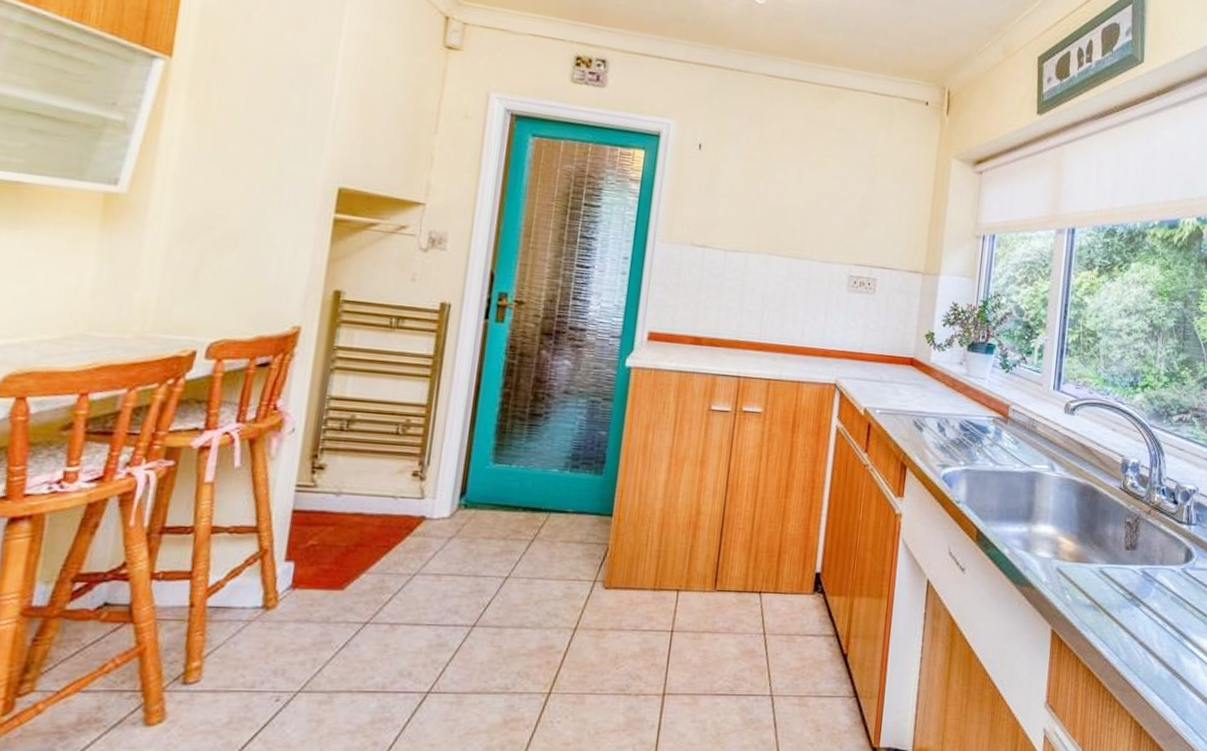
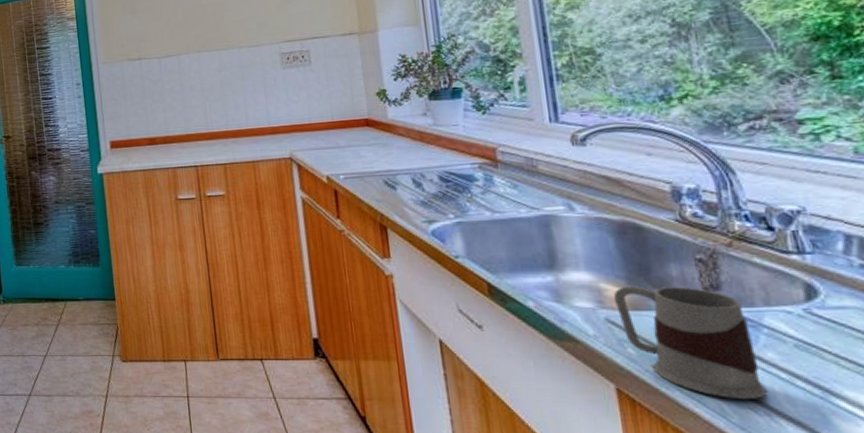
mug: none [1065,541,1149,641] -> present [613,286,768,399]

